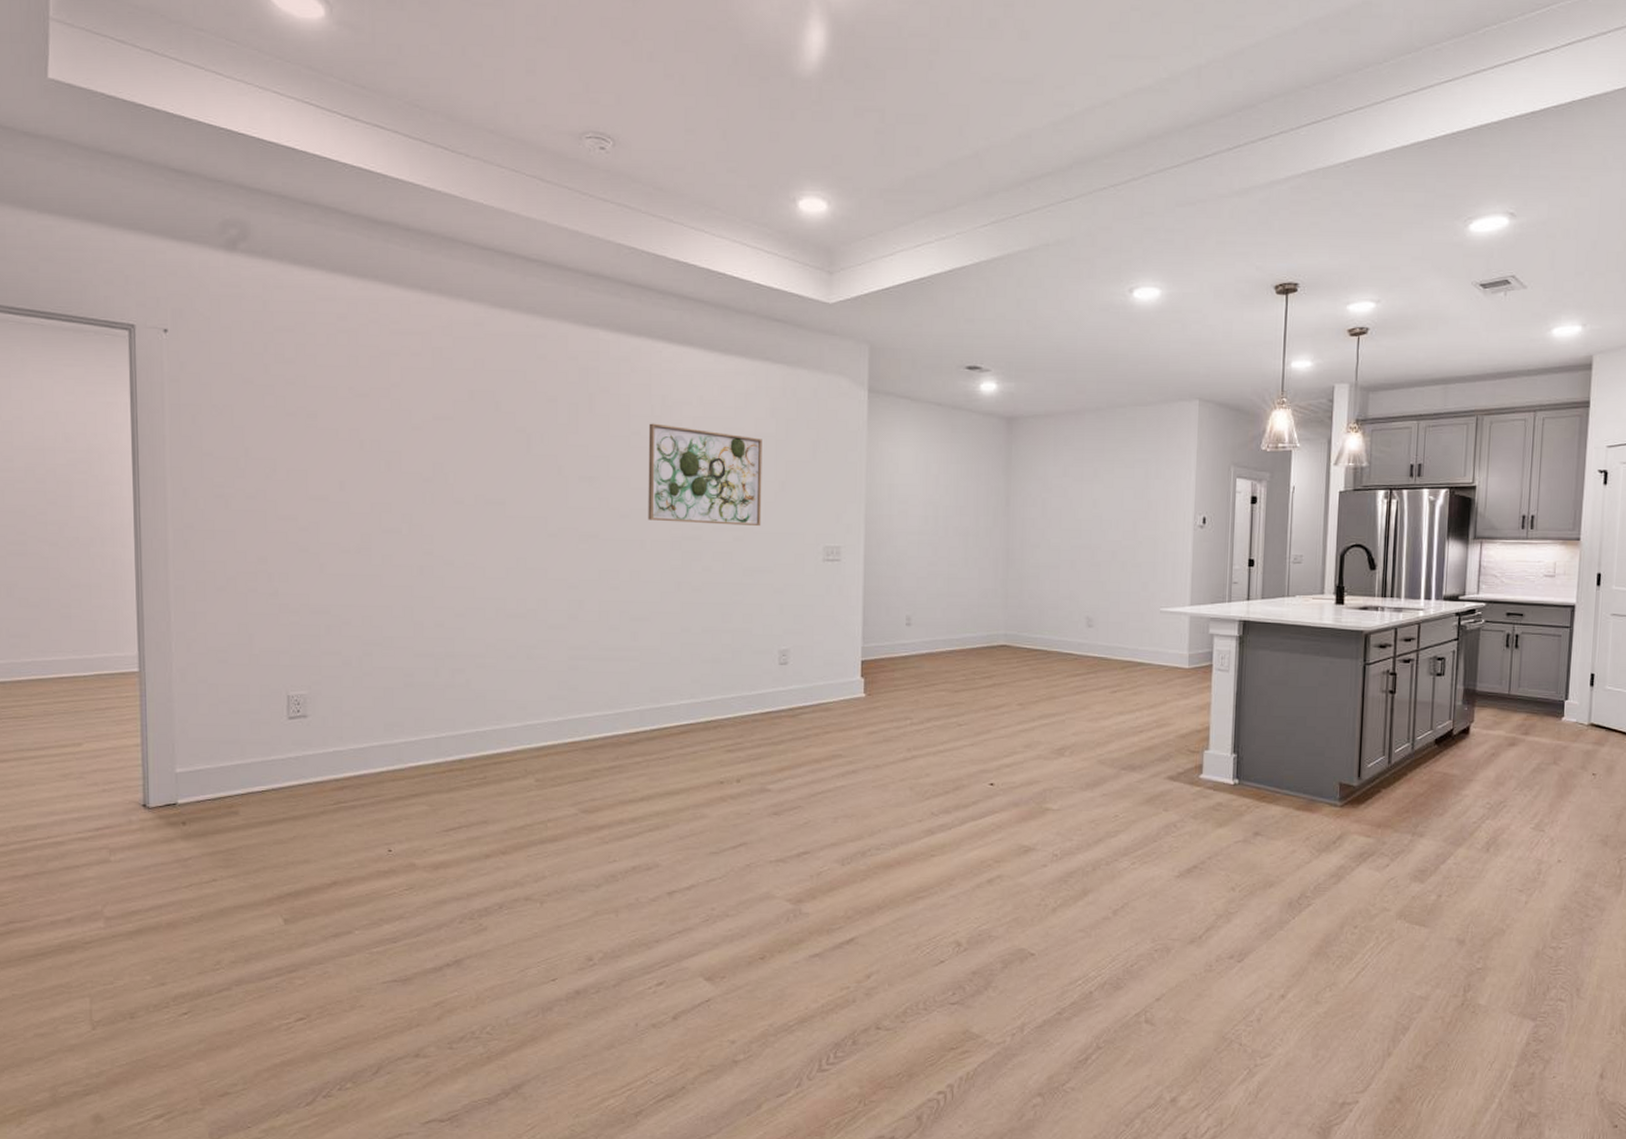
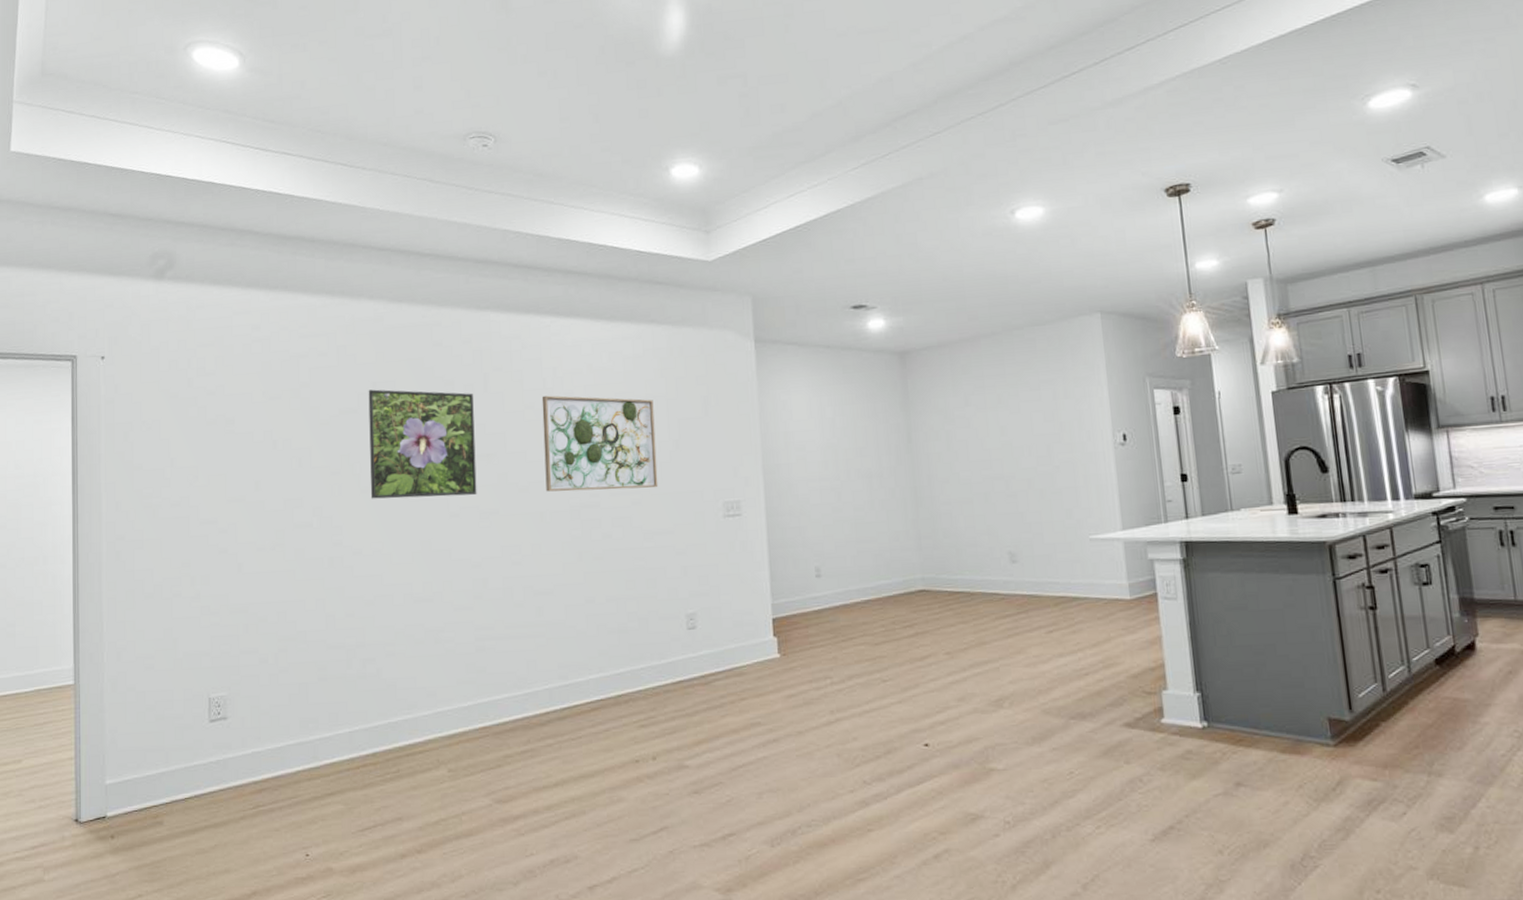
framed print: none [464,397,577,516] -> present [368,389,477,499]

